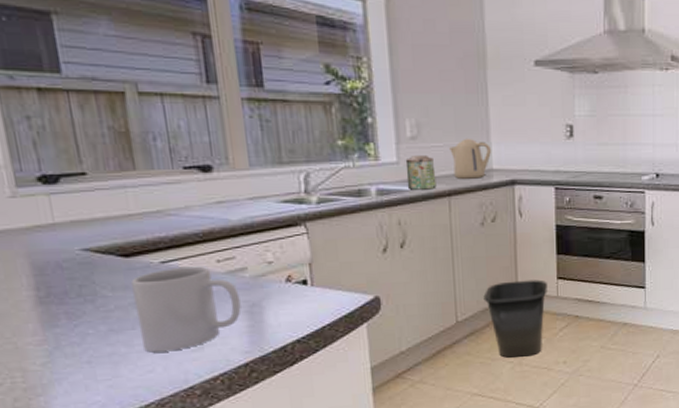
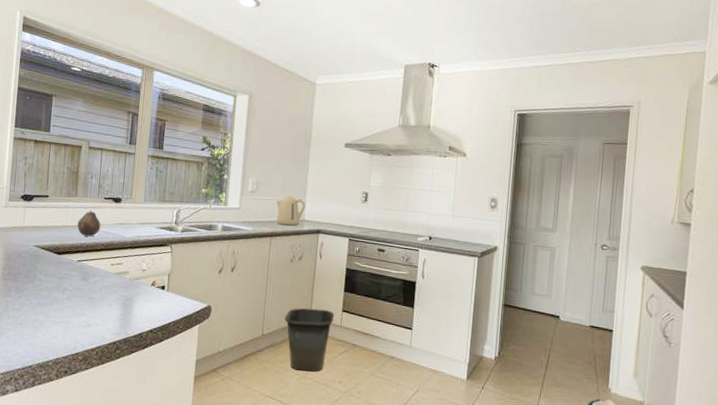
mug: present [131,266,242,353] -> none [54,265,120,325]
fruit: none [147,187,187,226] -> present [77,210,101,237]
canister: present [405,154,437,191] -> none [243,204,264,231]

